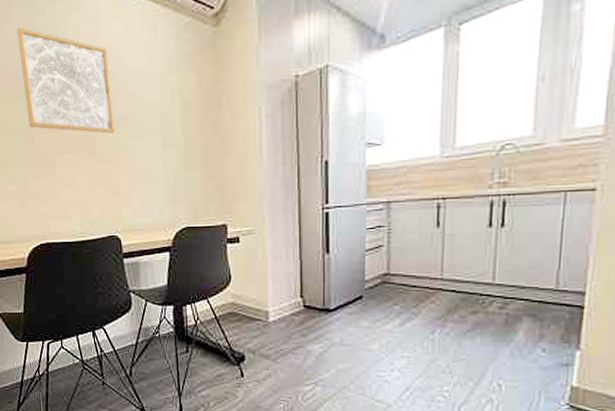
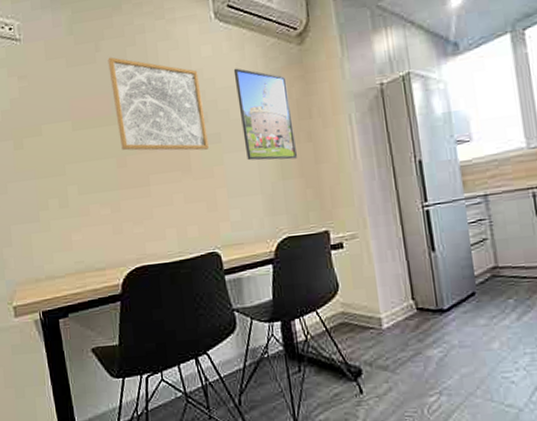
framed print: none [144,48,203,150] -> present [233,68,298,161]

